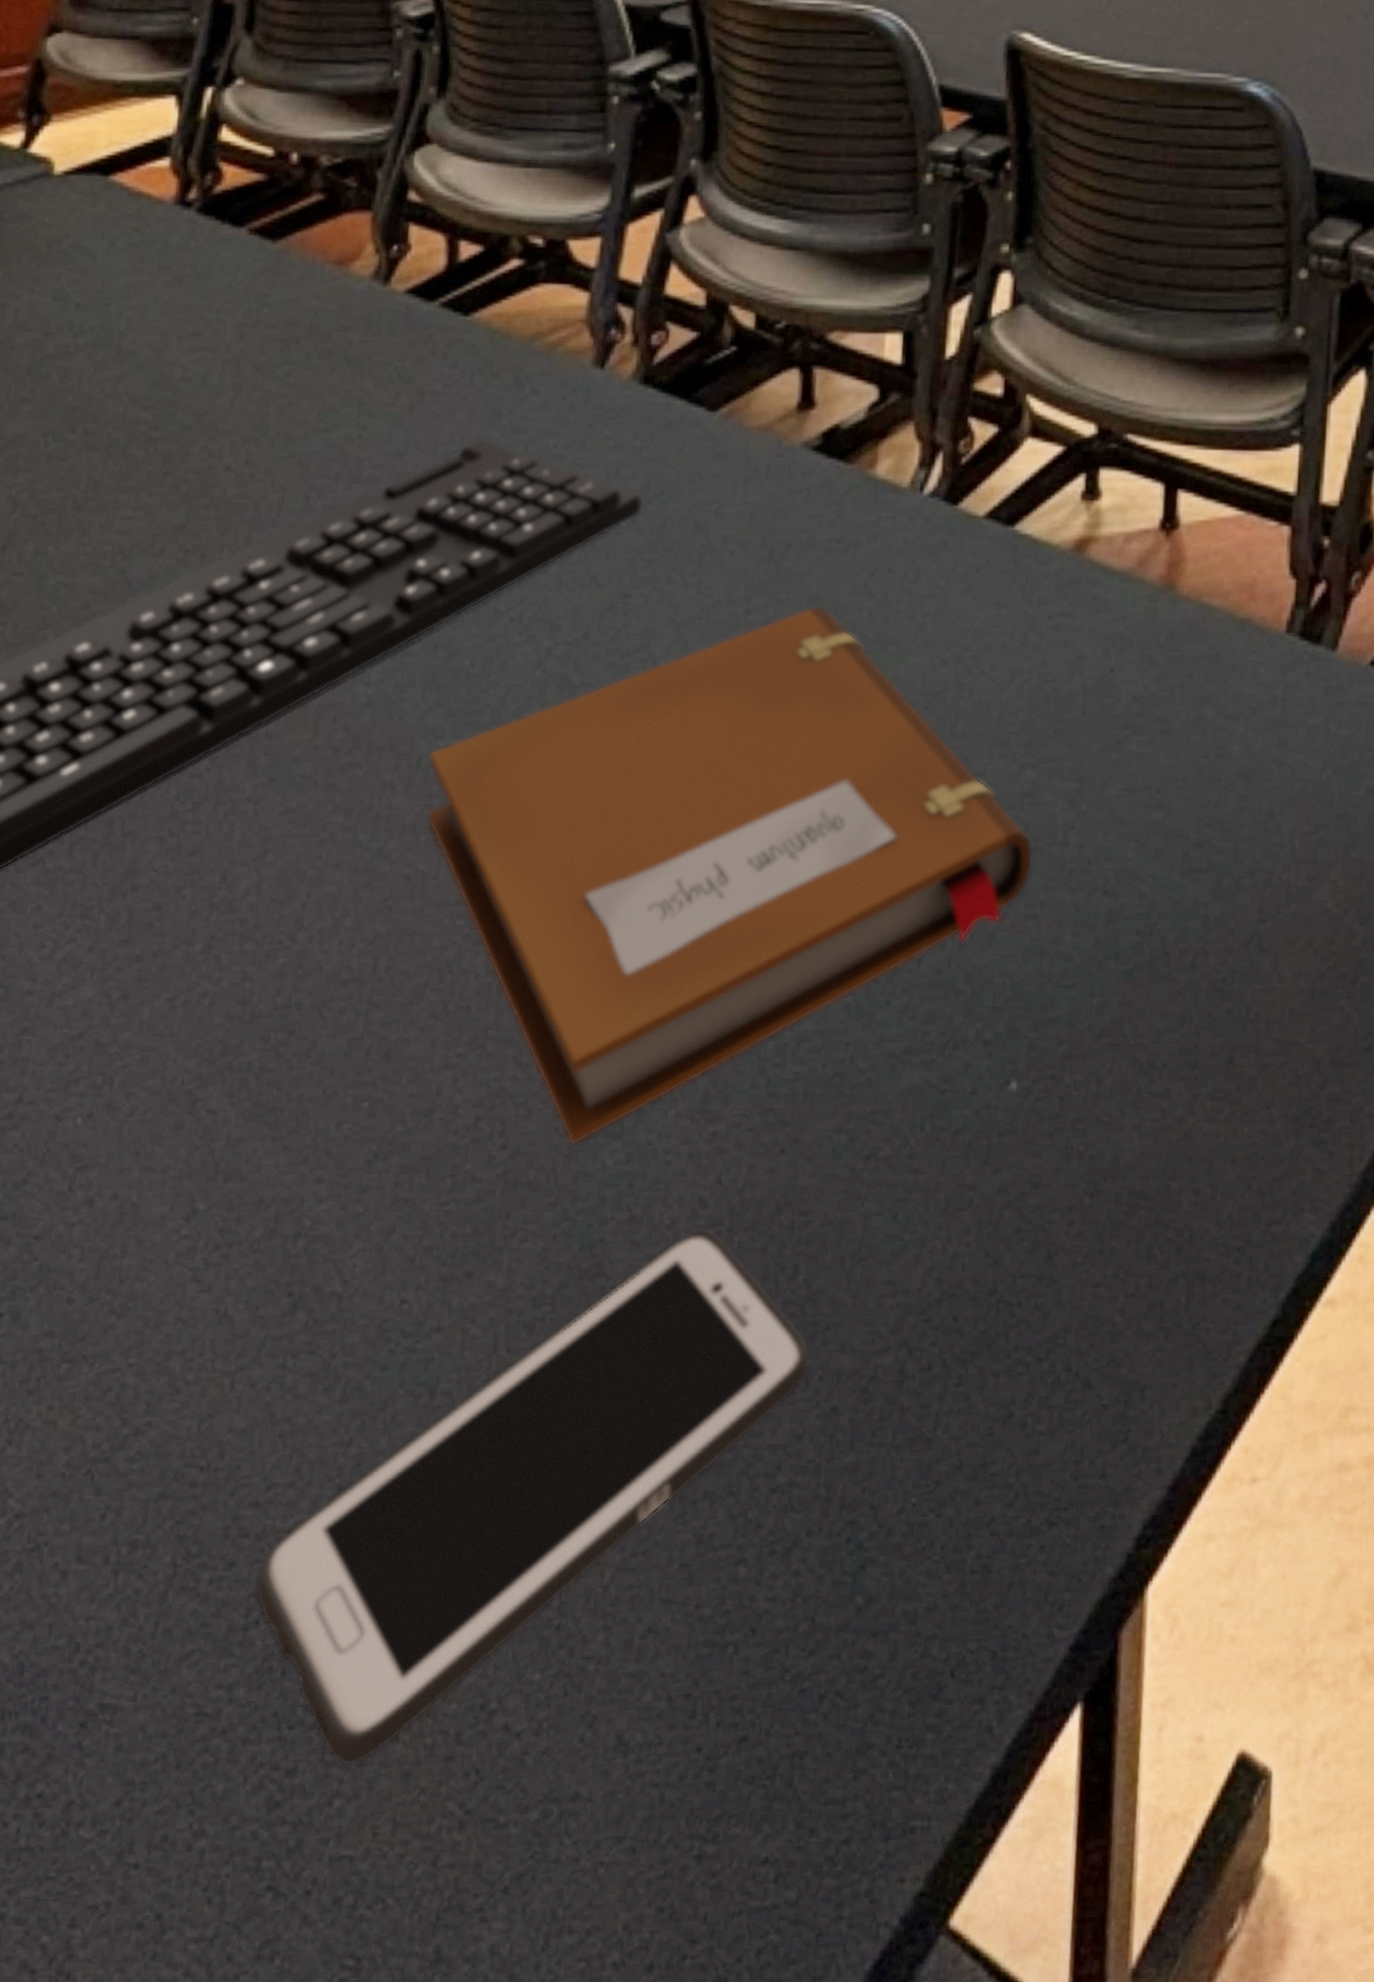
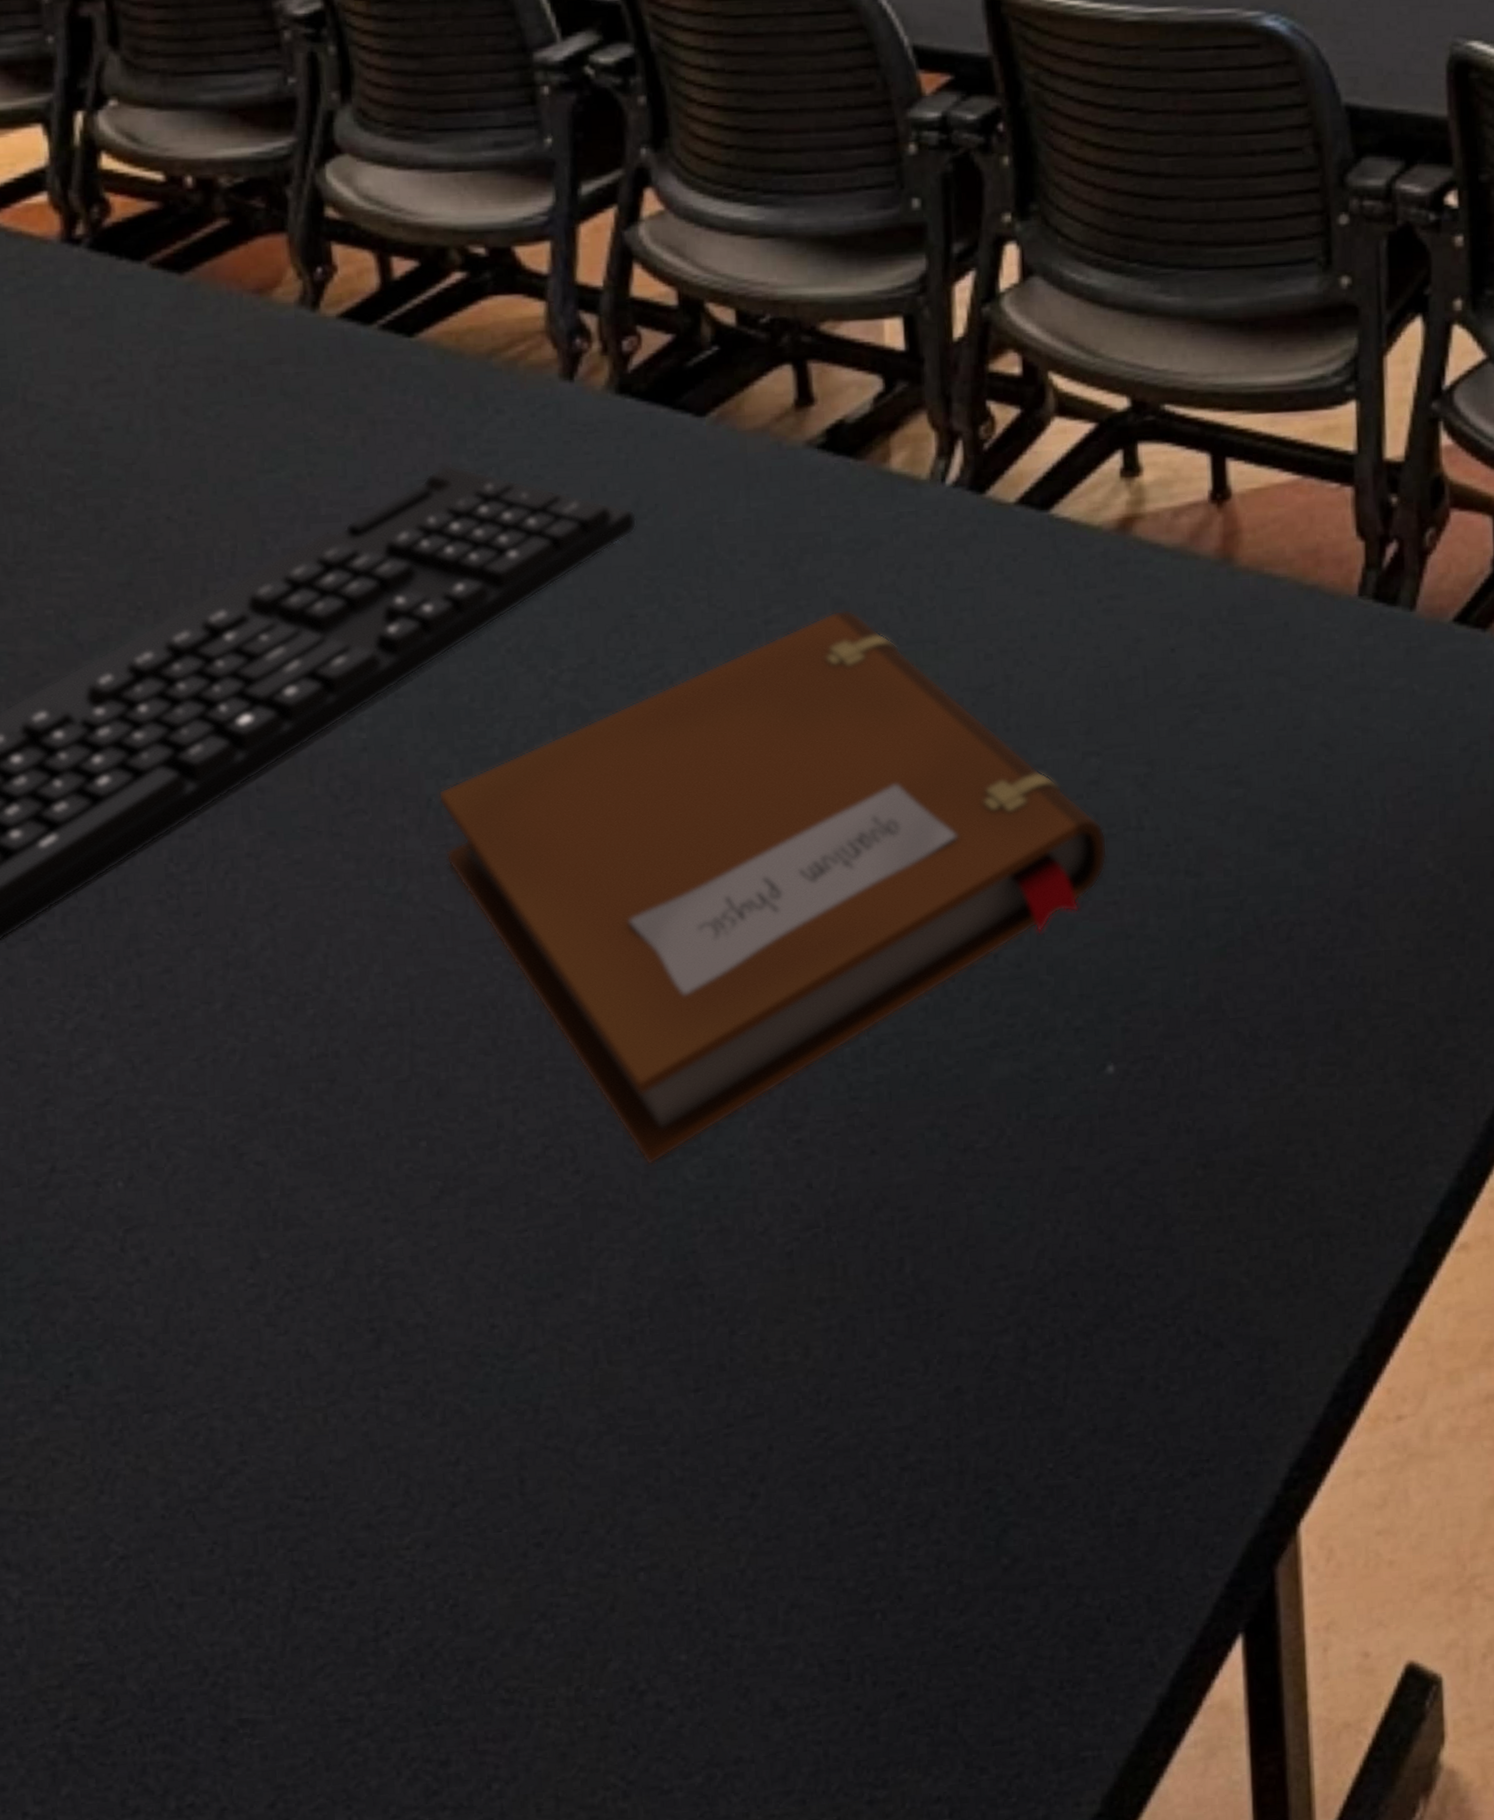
cell phone: present [255,1228,810,1767] -> none [380,1231,927,1754]

